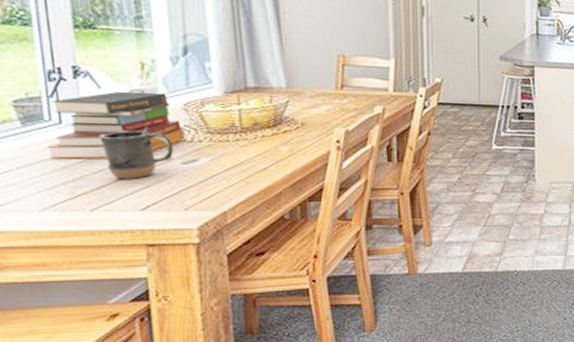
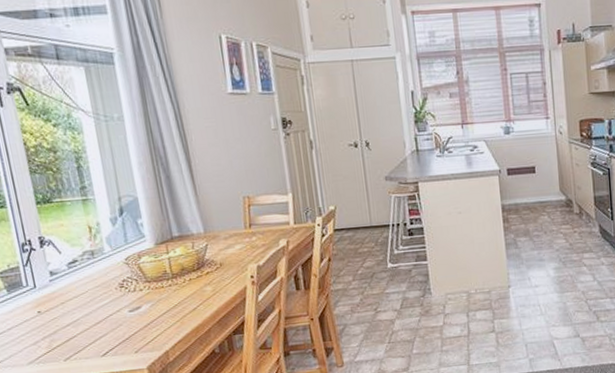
books: present [47,91,186,159] -> none [28,251,130,319]
mug: present [99,126,174,179] -> none [64,282,122,331]

